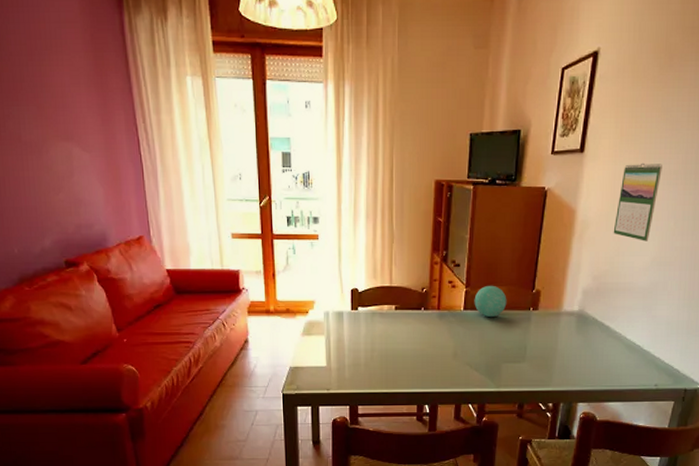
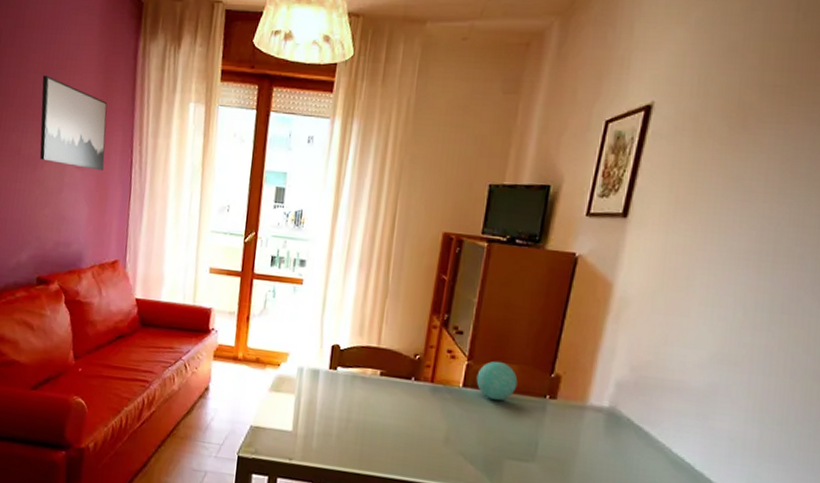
wall art: none [28,57,111,151] -> present [39,75,108,171]
calendar: present [613,162,662,241] -> none [660,236,729,332]

